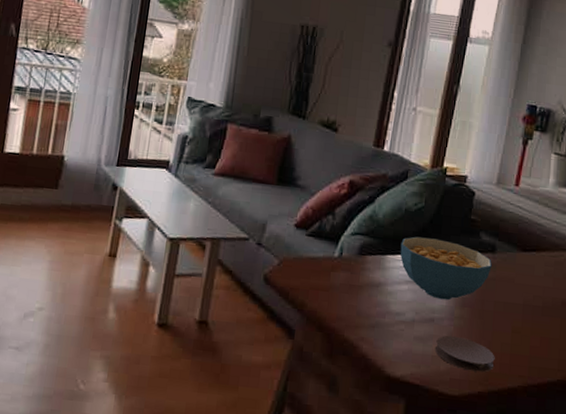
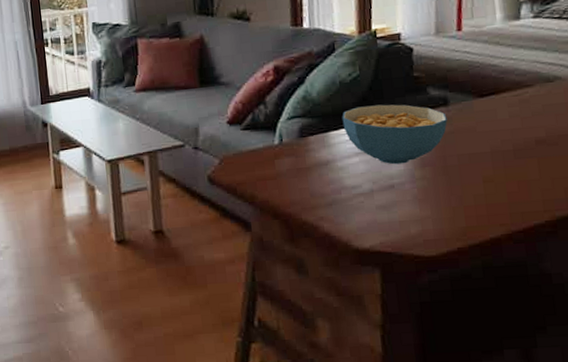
coaster: present [434,335,495,373] -> none [401,197,471,229]

